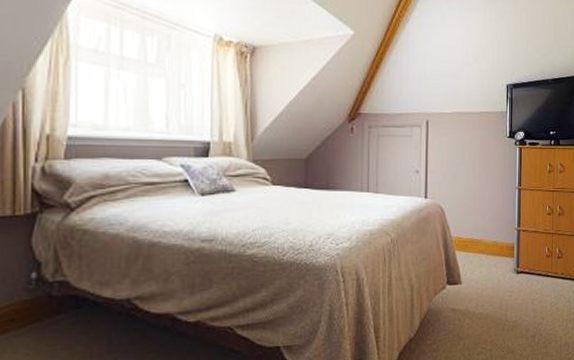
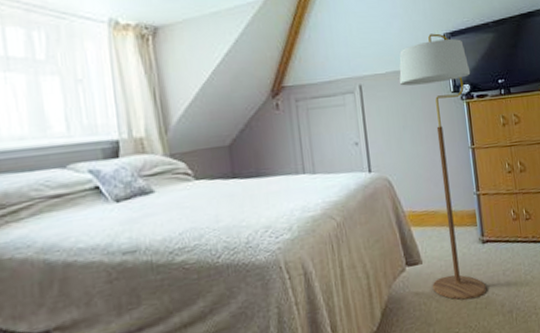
floor lamp: none [462,83,527,321] -> present [399,33,487,300]

